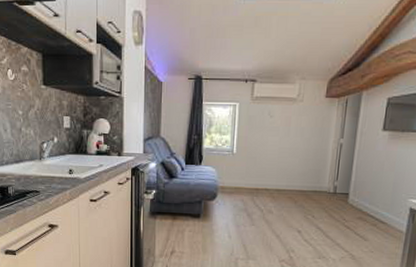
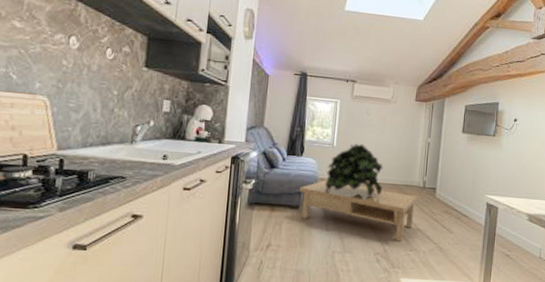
coffee table: none [200,188,327,249] -> present [300,180,418,242]
potted plant: none [225,149,288,205] -> present [325,144,383,198]

